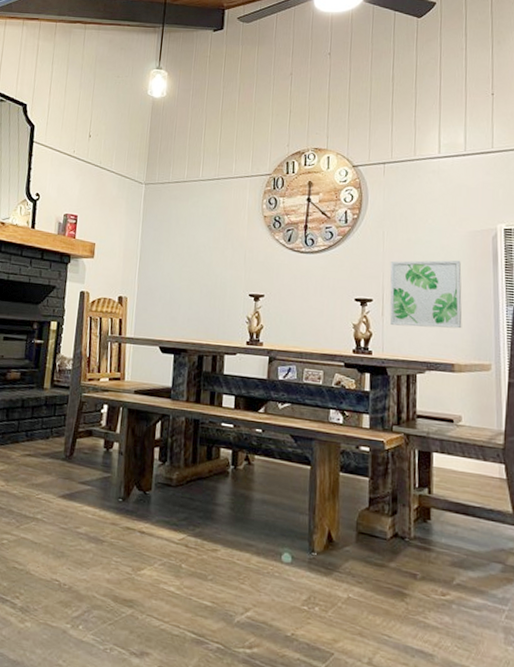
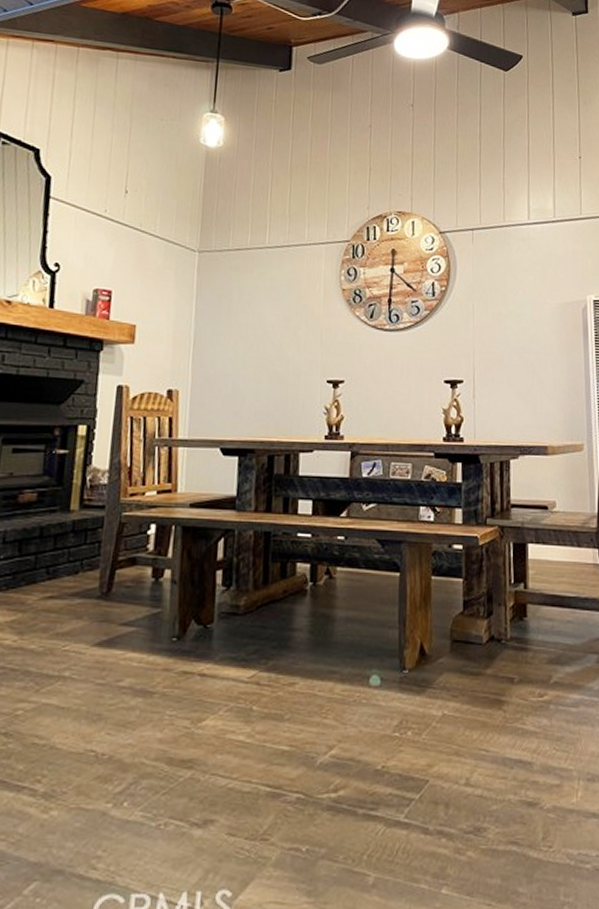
wall art: present [389,260,462,329] -> none [480,334,555,409]

